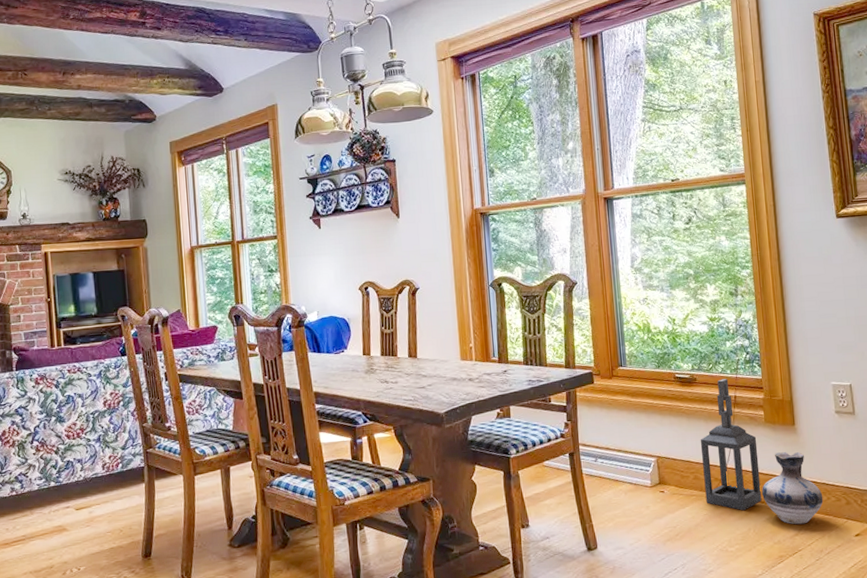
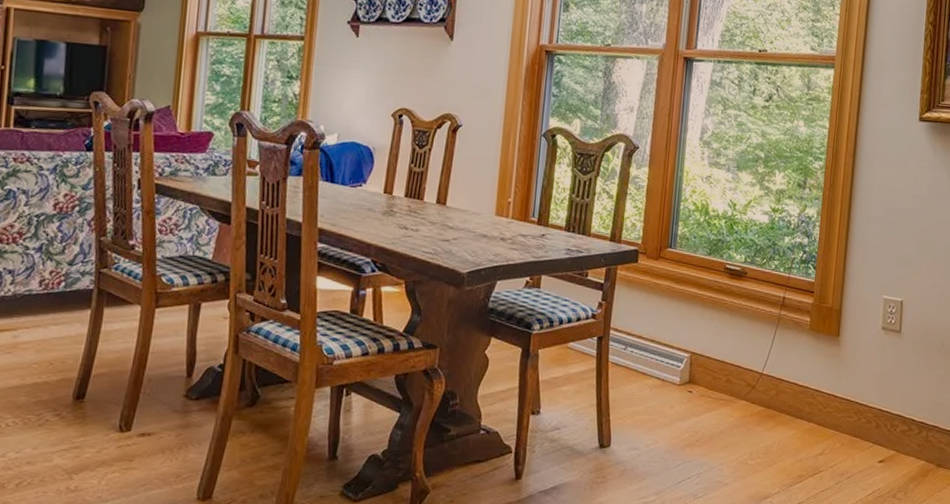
lantern: present [700,379,762,511] -> none [734,277,798,423]
ceramic jug: present [761,452,823,525] -> none [792,364,854,444]

